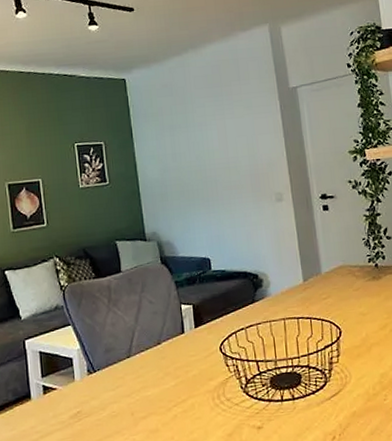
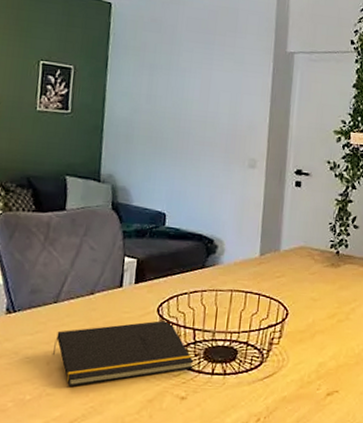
notepad: none [134,356,263,432] -> present [52,320,194,386]

